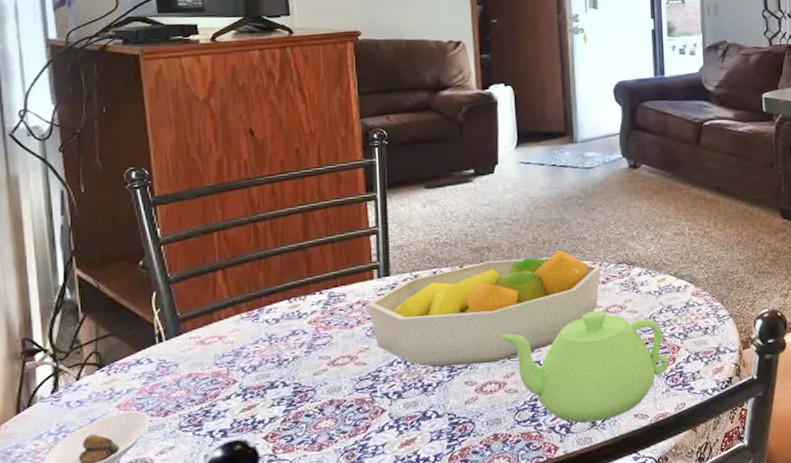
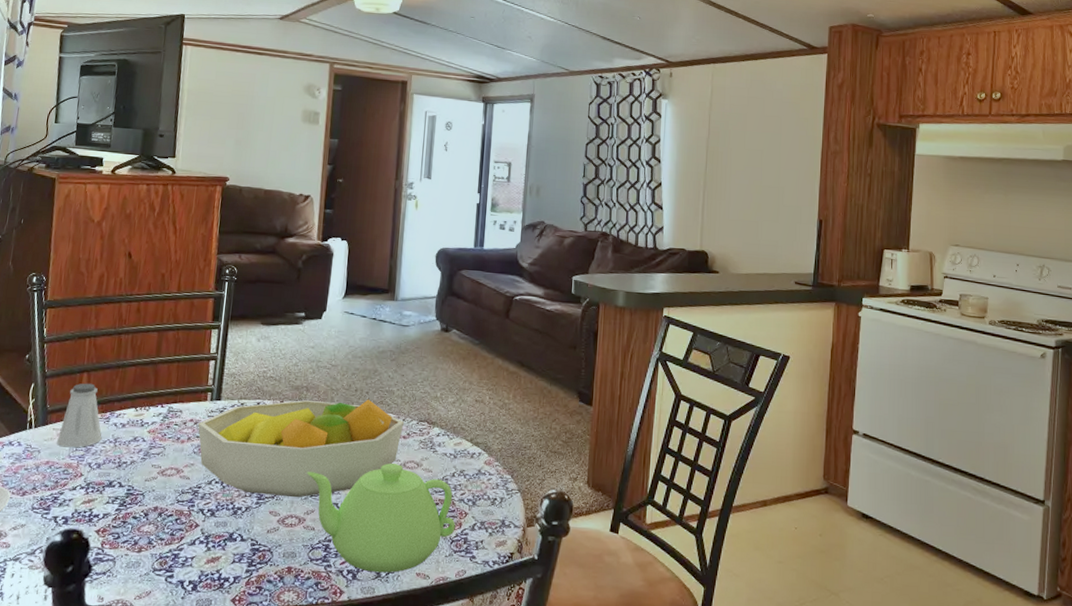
saltshaker: none [196,281,253,356] -> present [56,383,102,448]

